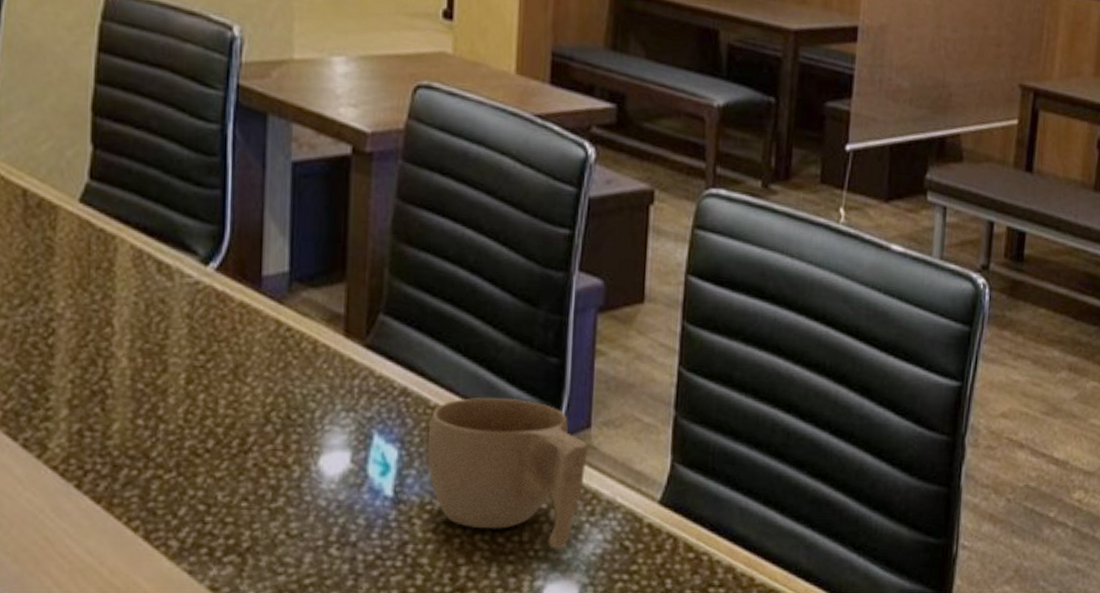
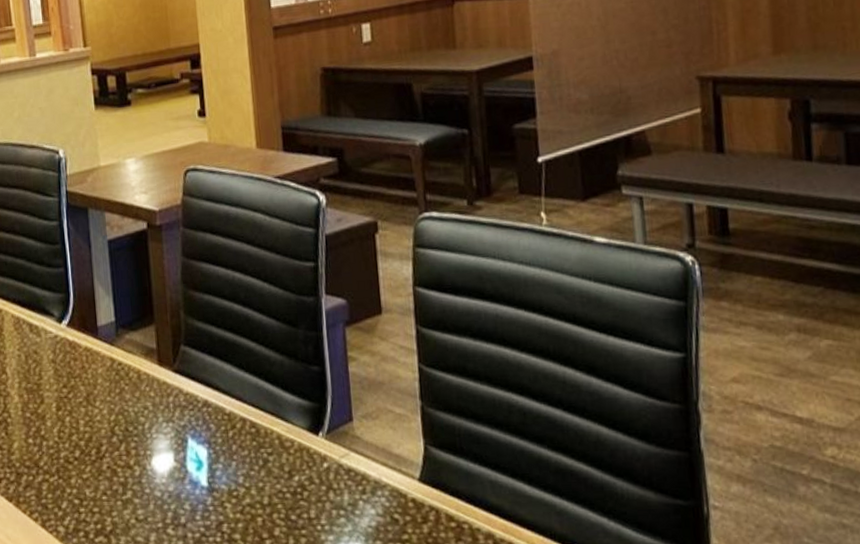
cup: present [428,397,588,548] -> none [227,401,353,523]

